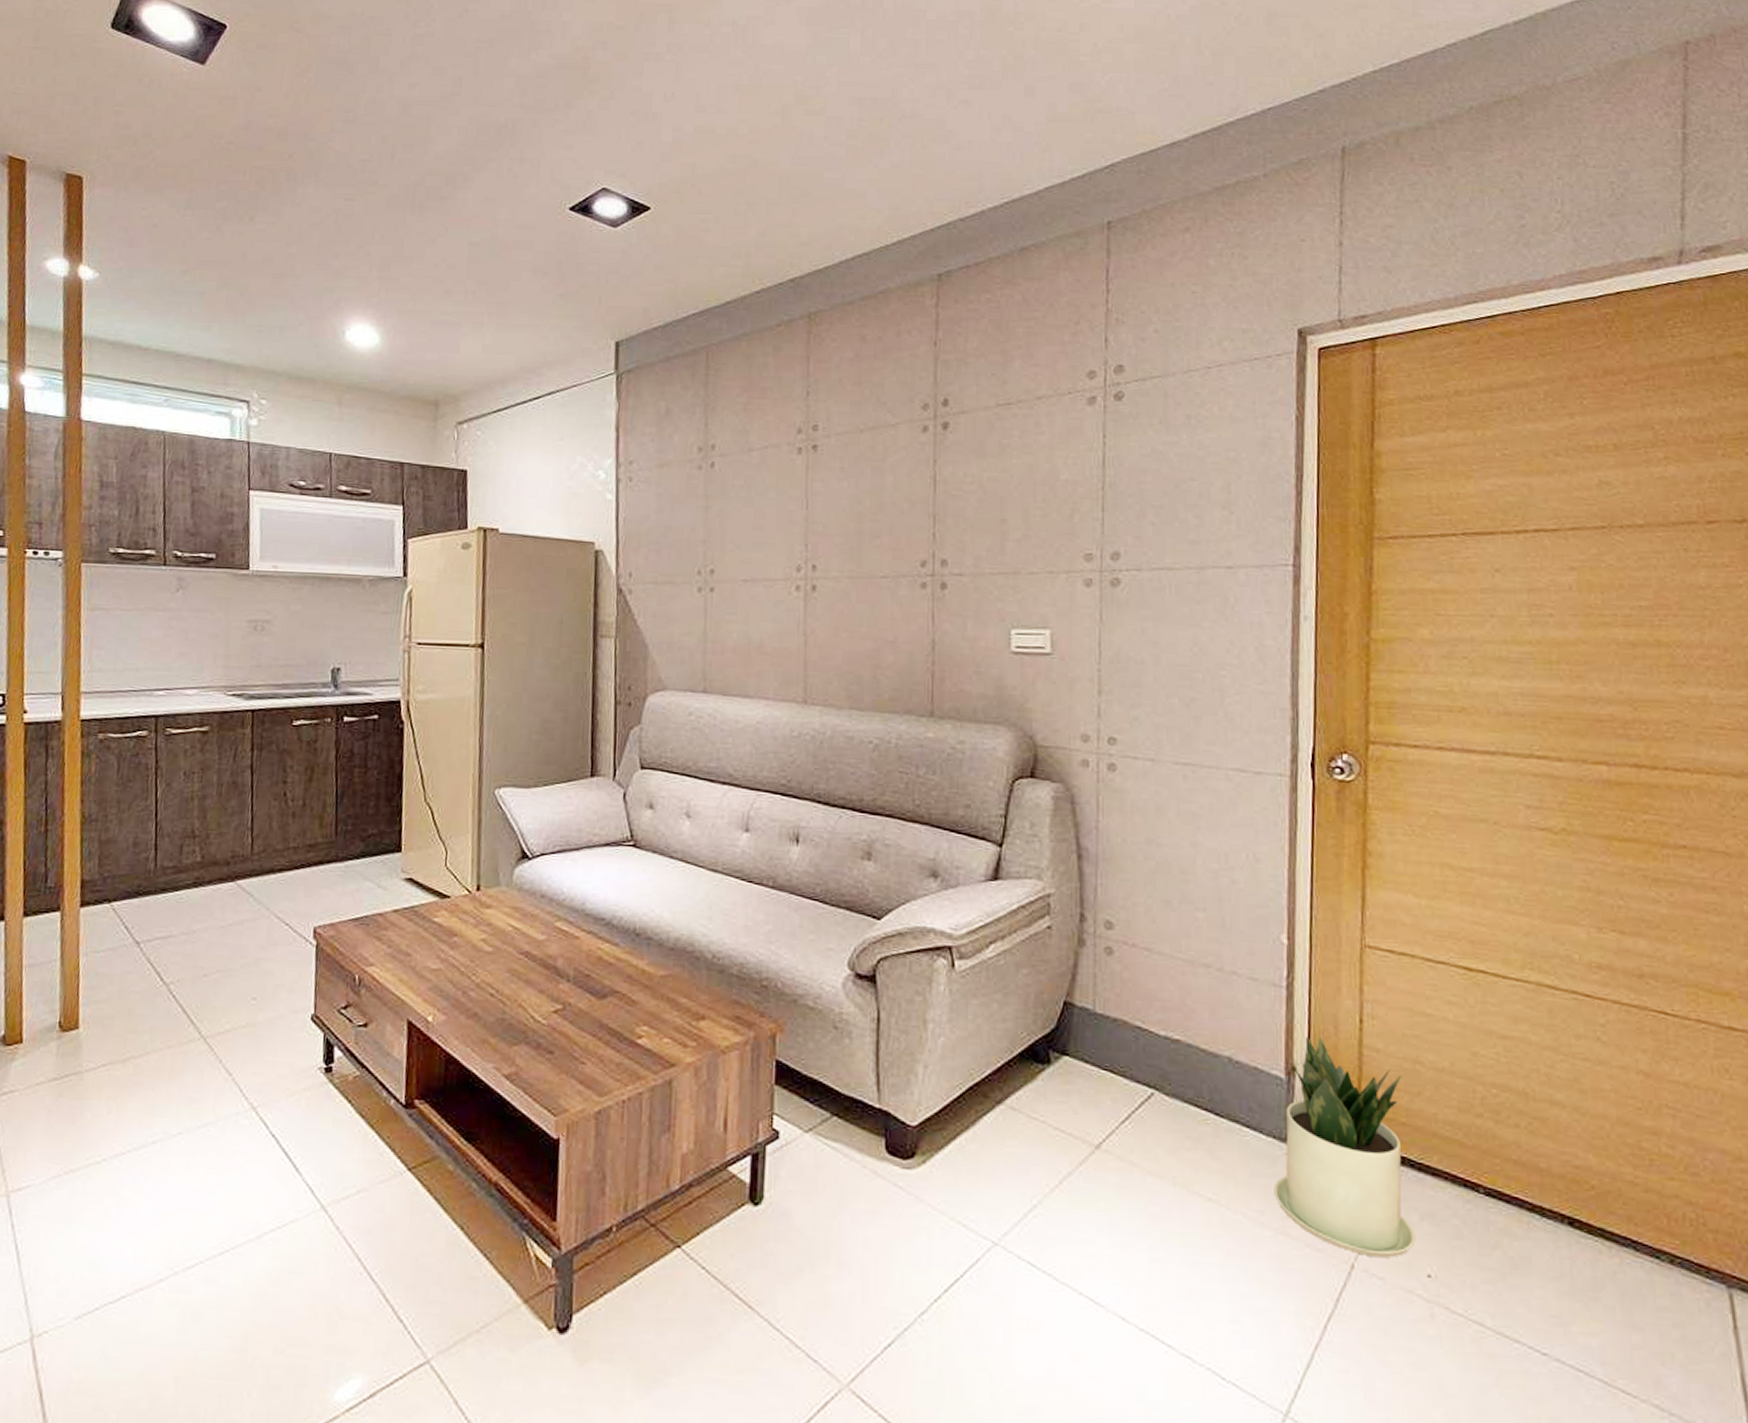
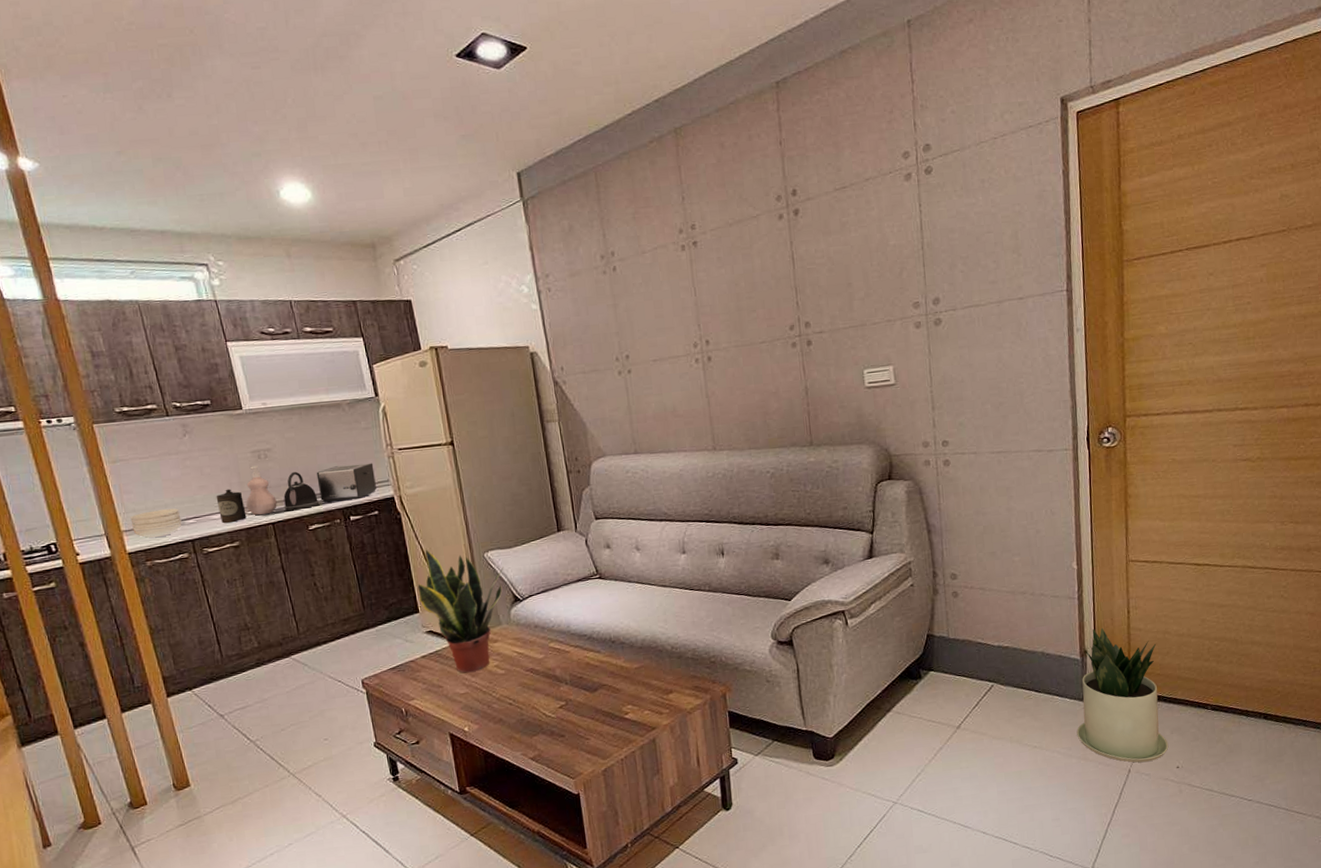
bowl: none [93,673,152,707] -> present [130,508,182,539]
canister: none [194,661,226,702] -> present [216,488,247,523]
soap bottle: none [227,638,264,699] -> present [246,465,277,516]
kettle: none [269,652,312,700] -> present [283,471,320,512]
toaster: none [314,653,385,698] -> present [316,463,376,503]
potted plant: none [404,772,516,943] -> present [417,549,504,673]

